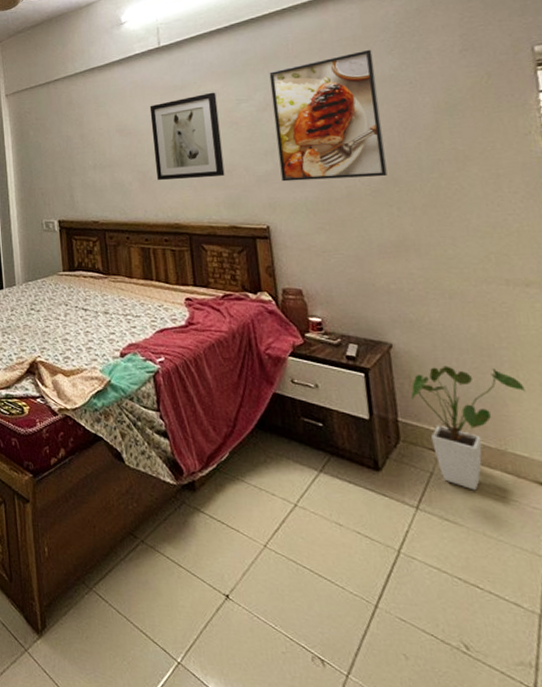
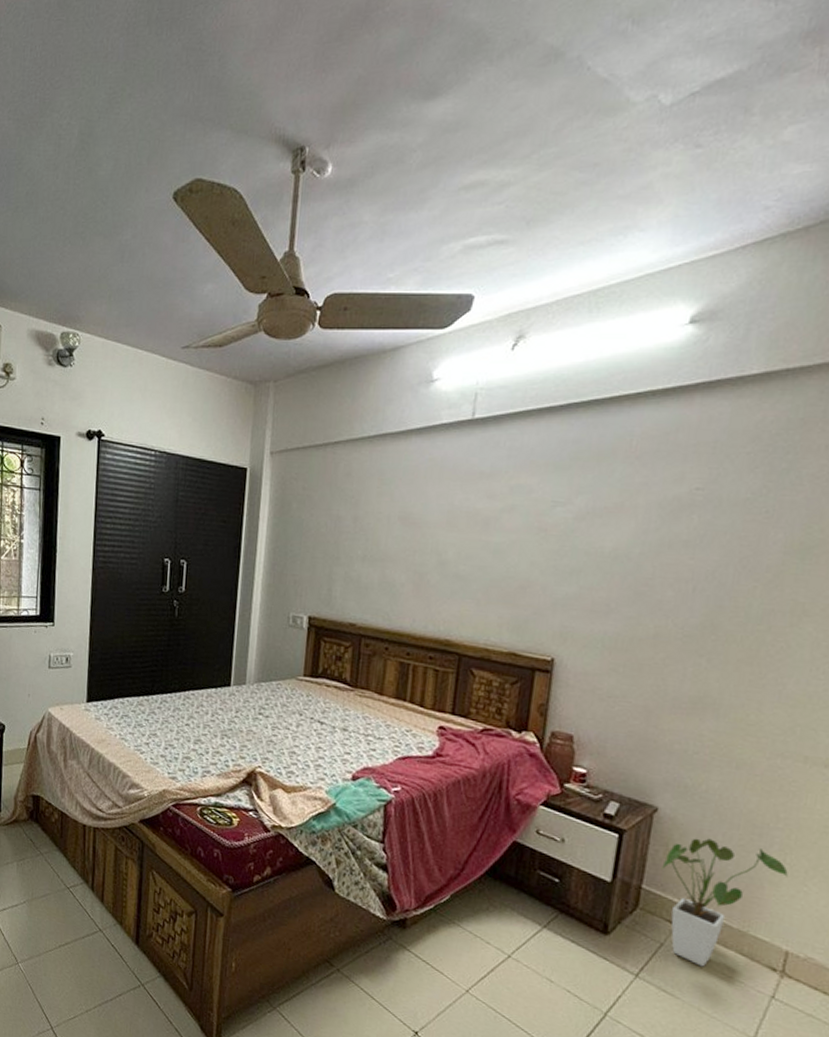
wall art: present [149,92,225,181] -> none [436,487,530,592]
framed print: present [269,49,387,182] -> none [582,461,732,620]

